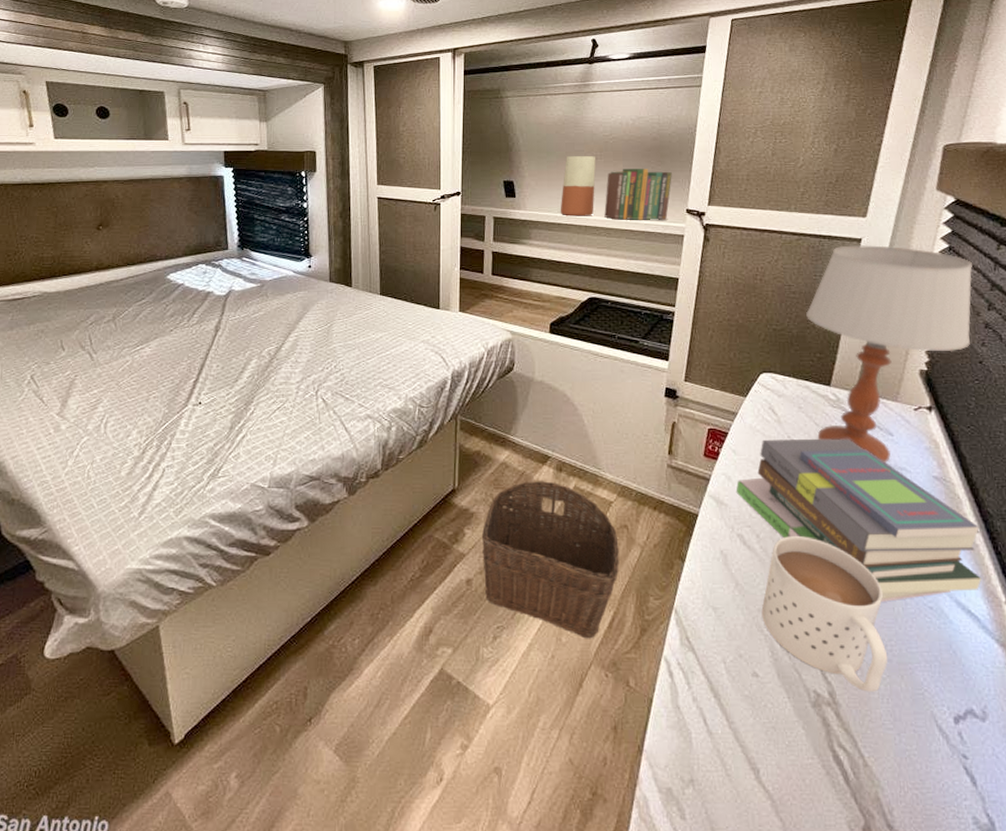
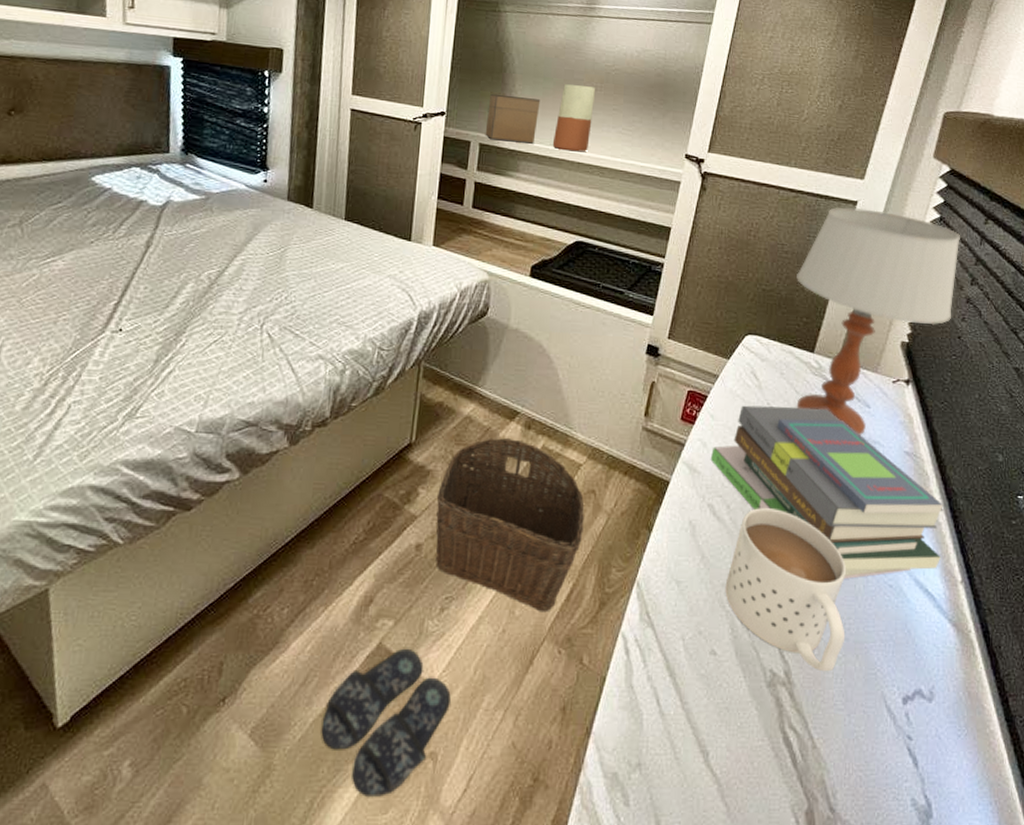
slippers: none [396,673,509,807] -> present [321,648,451,797]
decorative box: none [498,171,546,213] -> present [485,93,541,144]
books: present [604,169,672,220] -> none [599,104,674,164]

